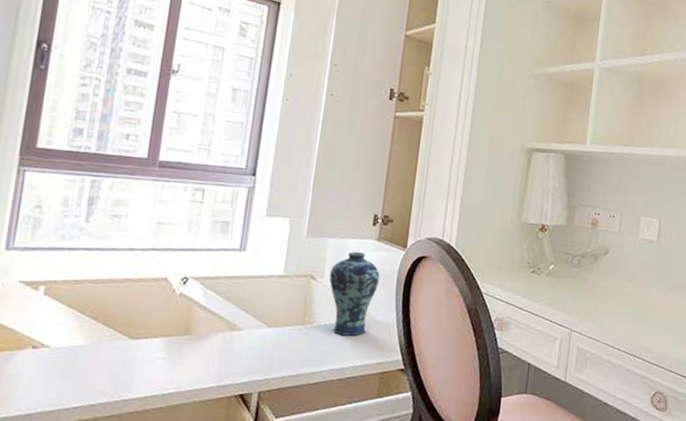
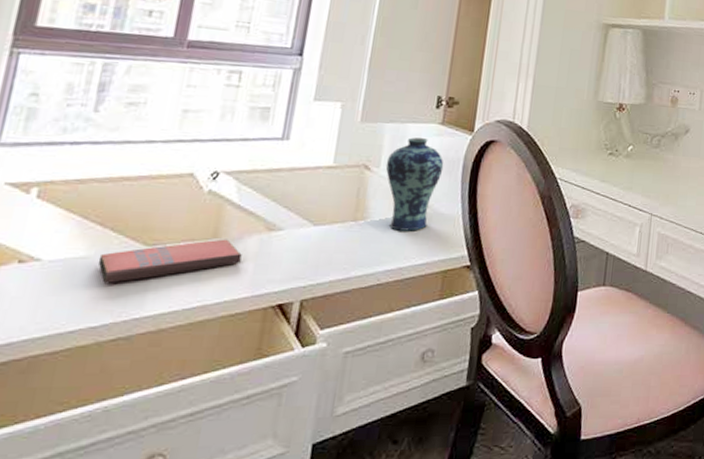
paperback book: none [94,335,209,369] -> present [98,239,242,283]

